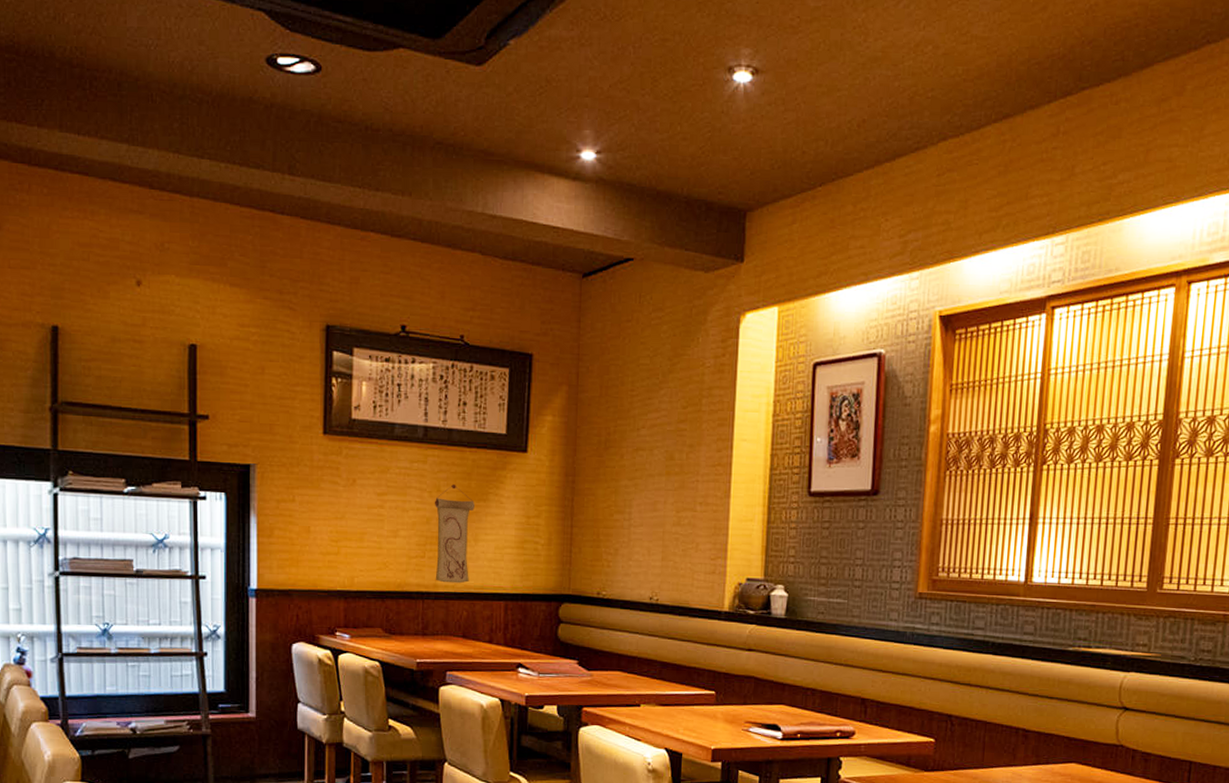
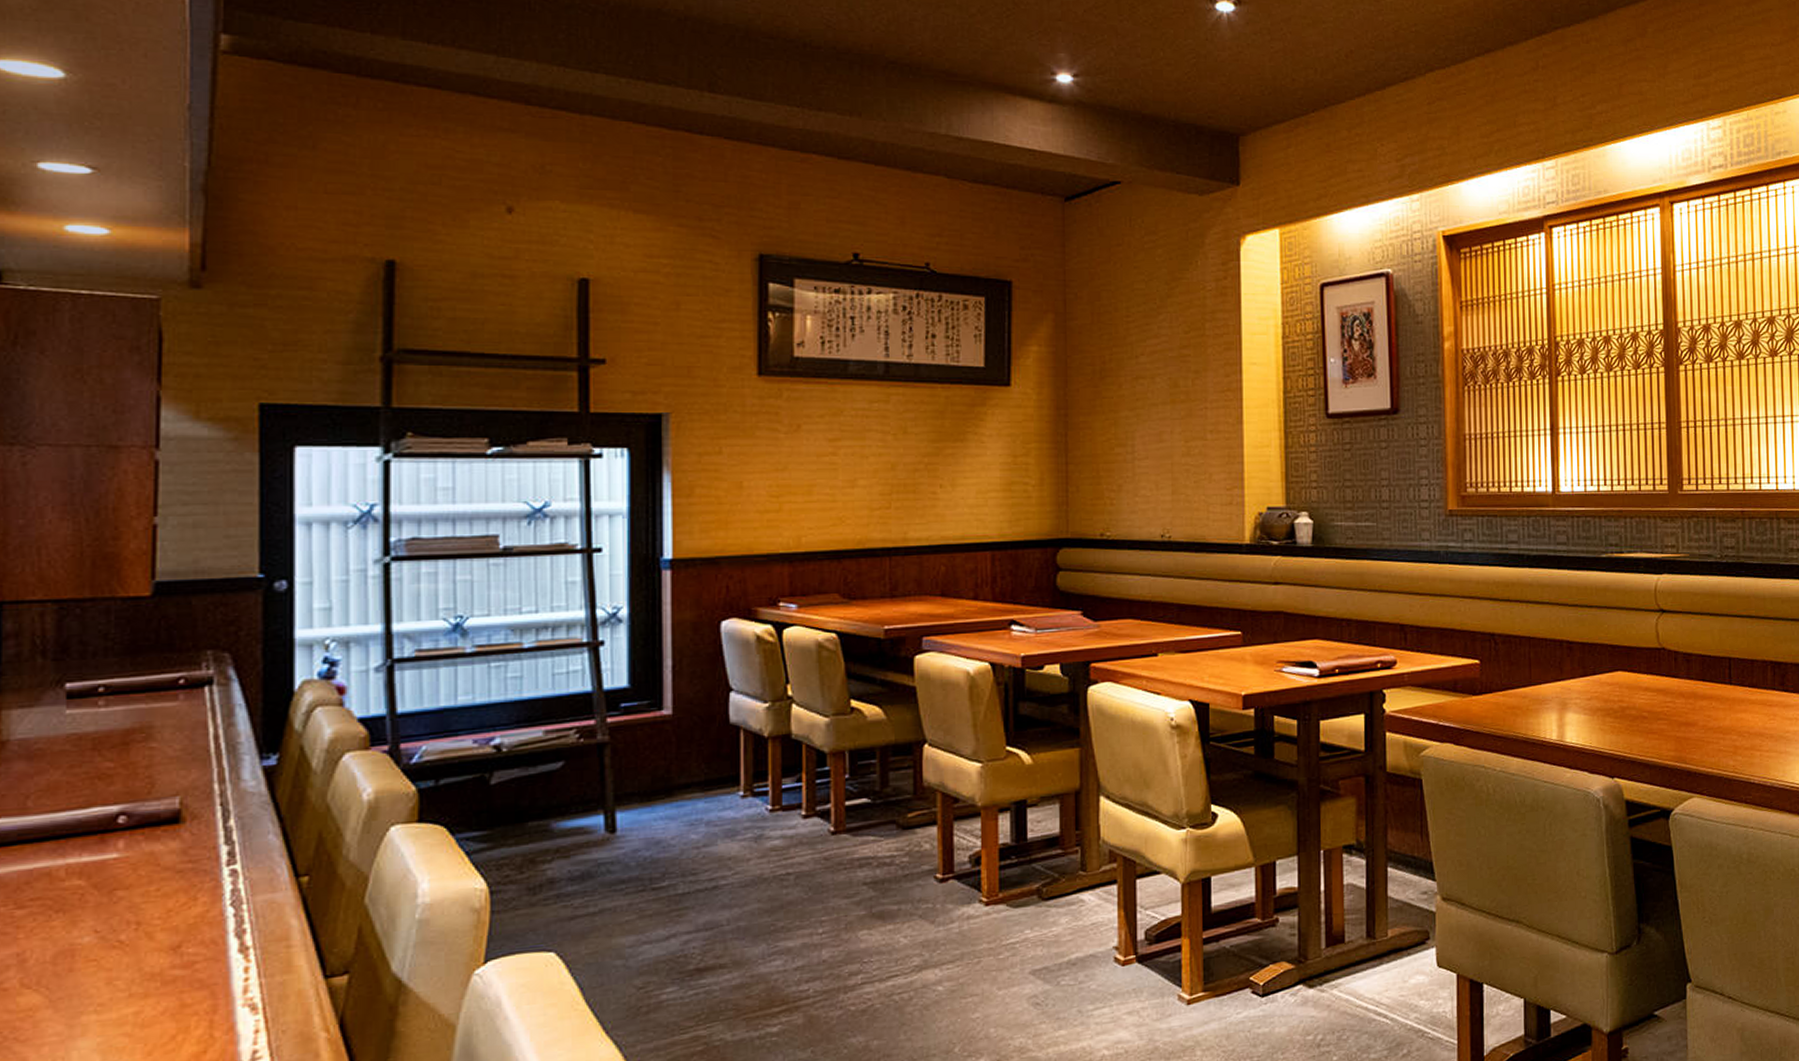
wall scroll: present [434,484,475,584] -> none [900,425,950,536]

